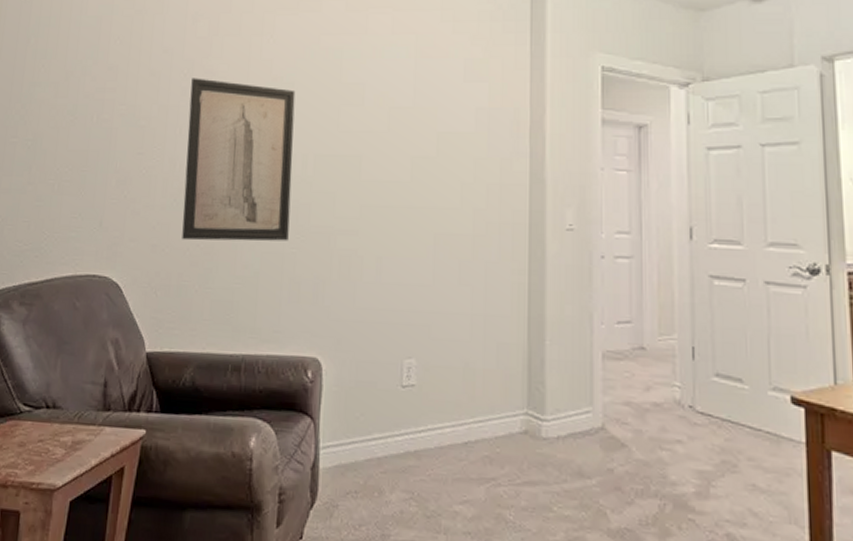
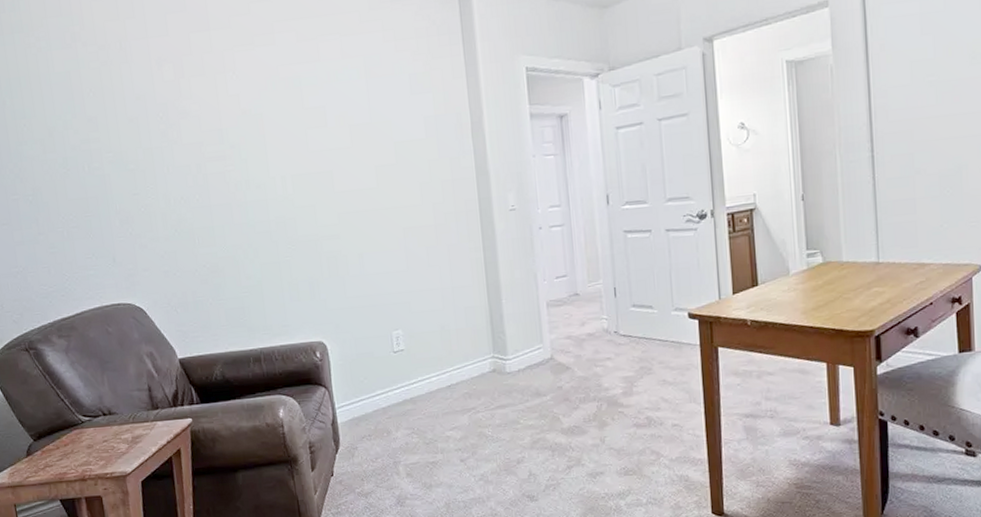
wall art: present [182,78,296,241] -> none [168,119,282,264]

